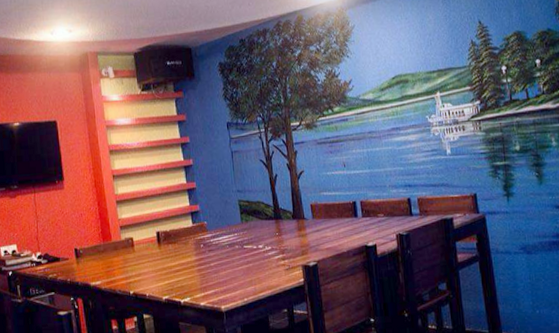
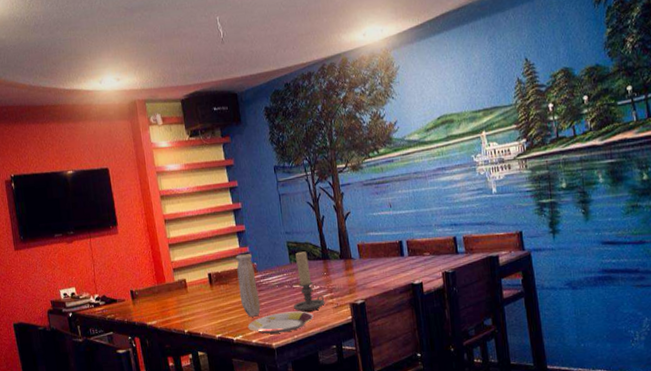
vase: none [185,211,210,278] -> present [235,253,261,317]
plate: none [196,272,265,296] -> present [247,311,314,334]
candle holder: none [244,210,277,274] -> present [294,251,325,312]

